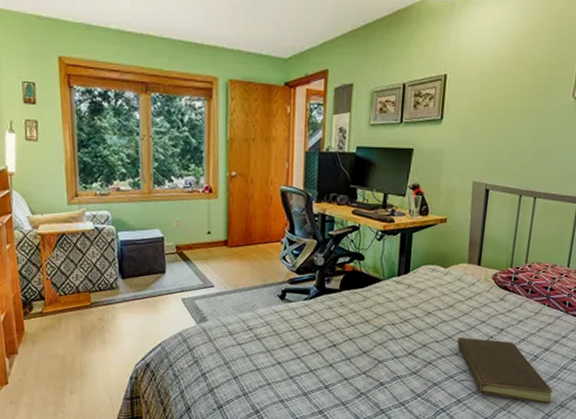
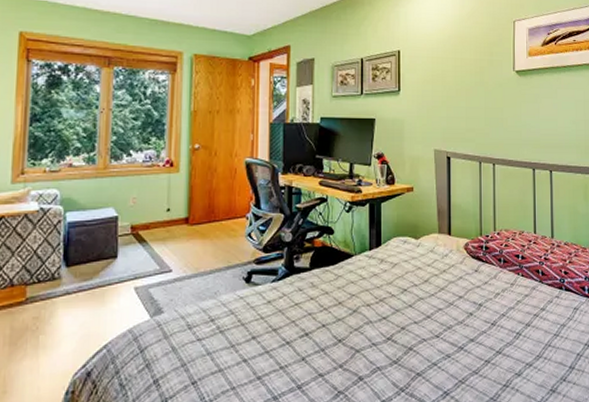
book: present [457,337,554,405] -> none [436,315,542,391]

